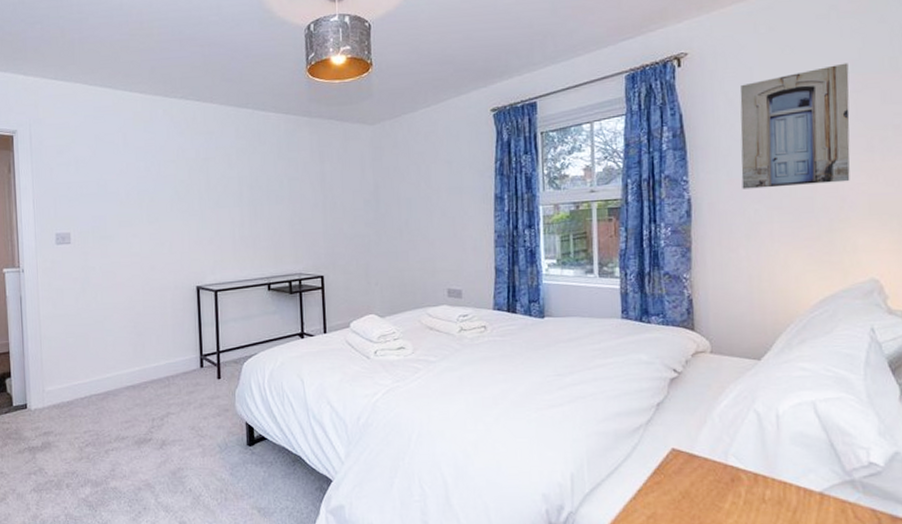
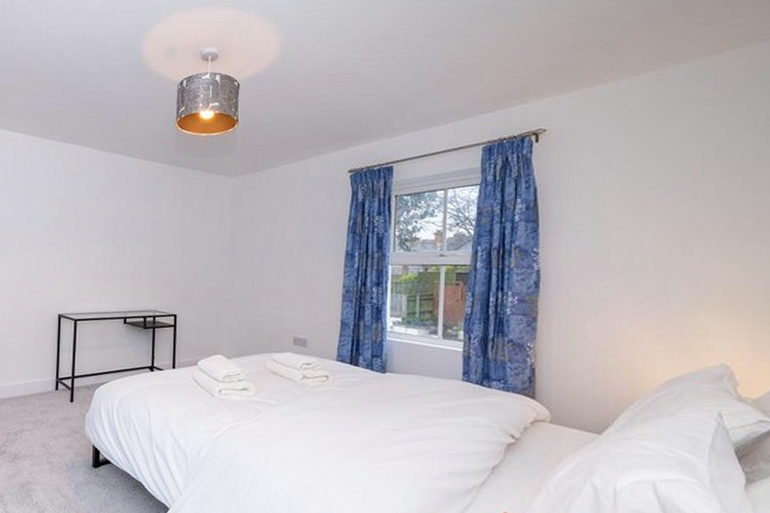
wall art: present [740,63,850,189] -> none [593,149,710,266]

